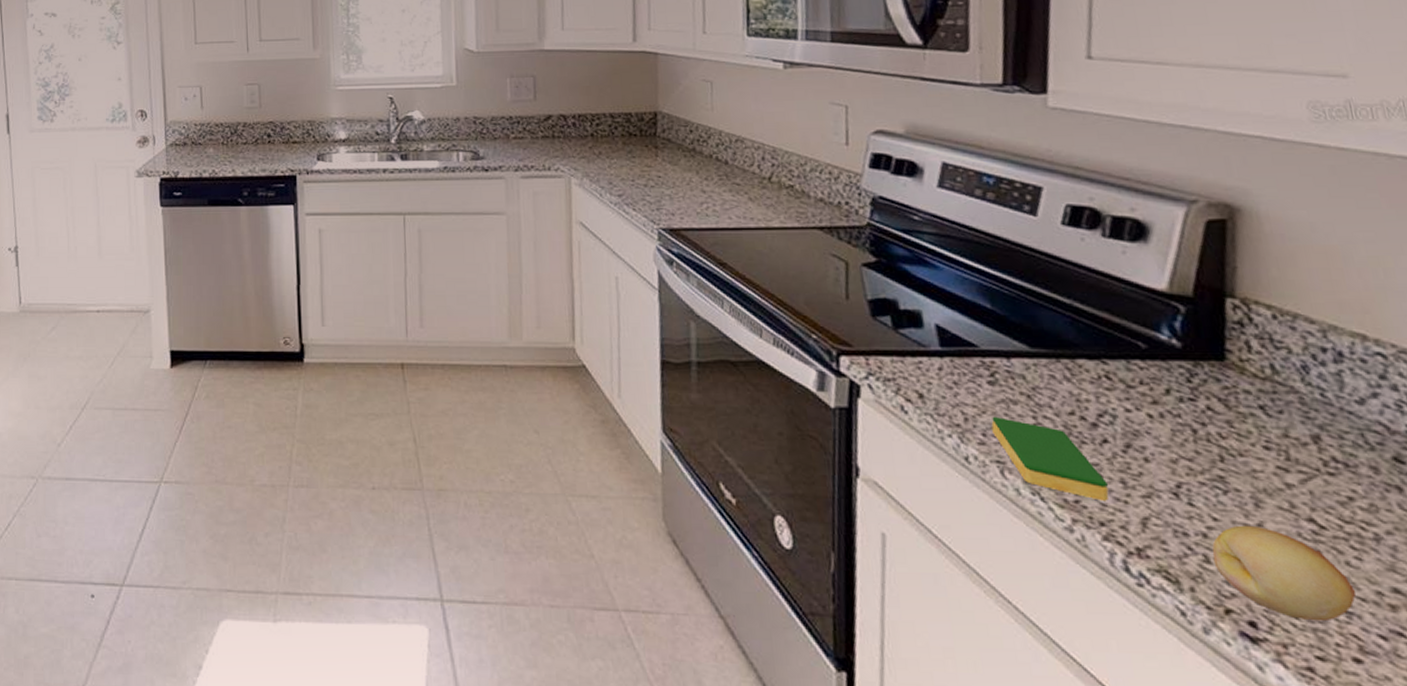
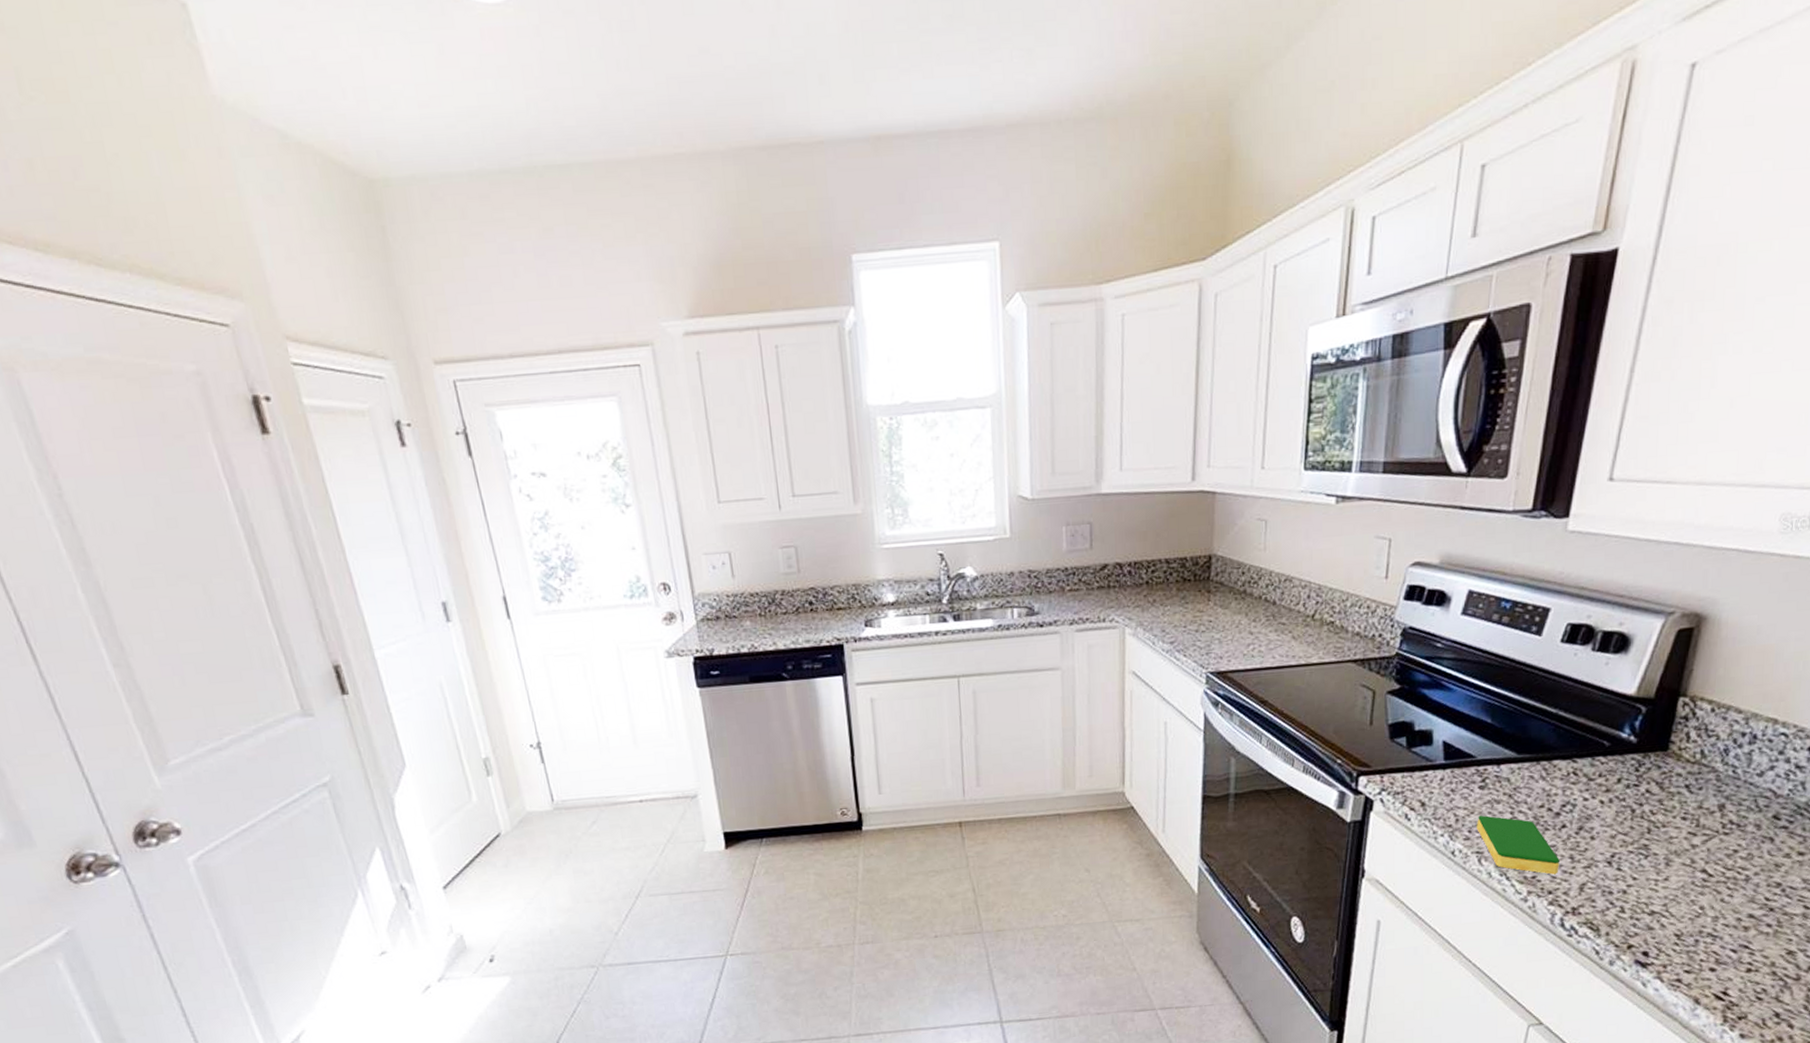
fruit: present [1212,525,1357,622] -> none [1627,880,1723,946]

